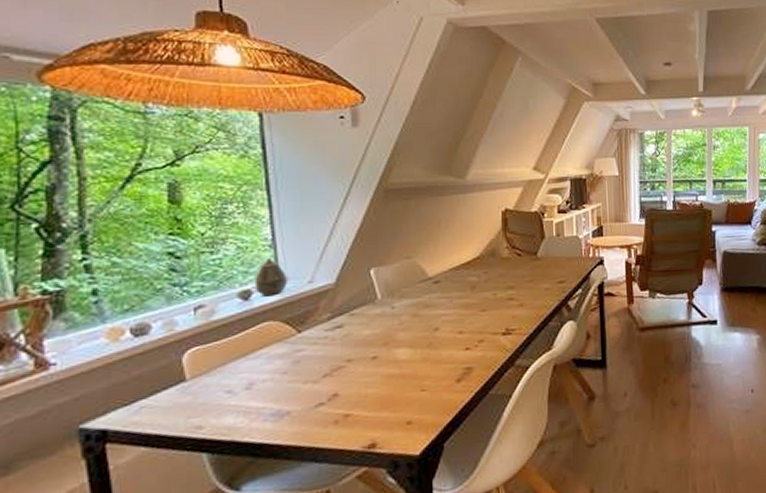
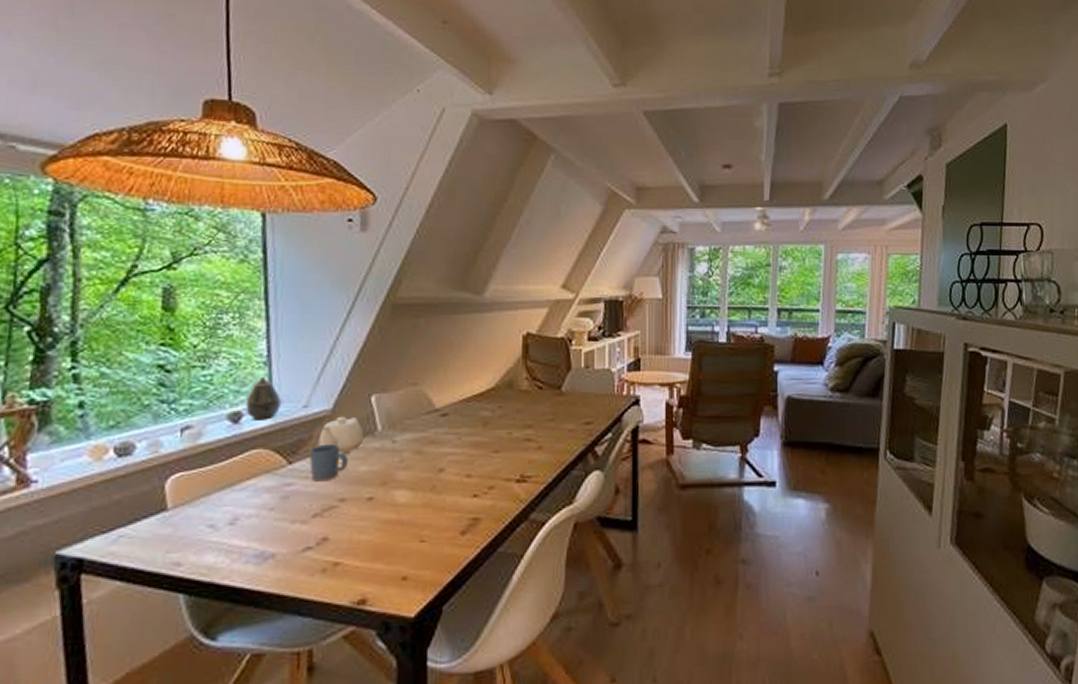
mug: none [316,312,352,347] -> present [308,443,348,482]
teapot: none [324,288,366,322] -> present [318,416,365,455]

